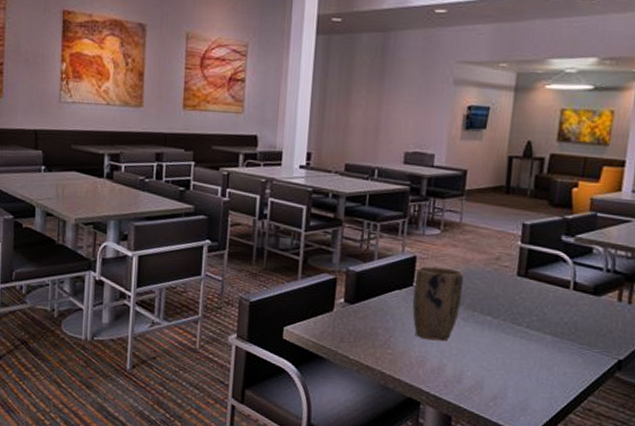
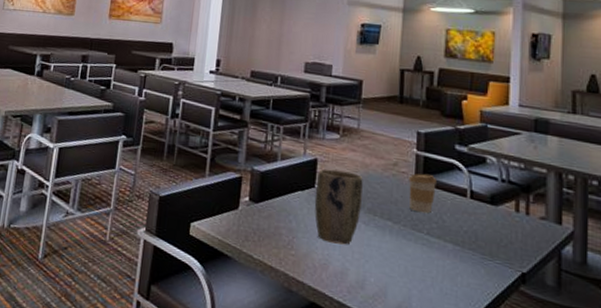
coffee cup: none [510,266,540,307] -> present [408,173,437,214]

